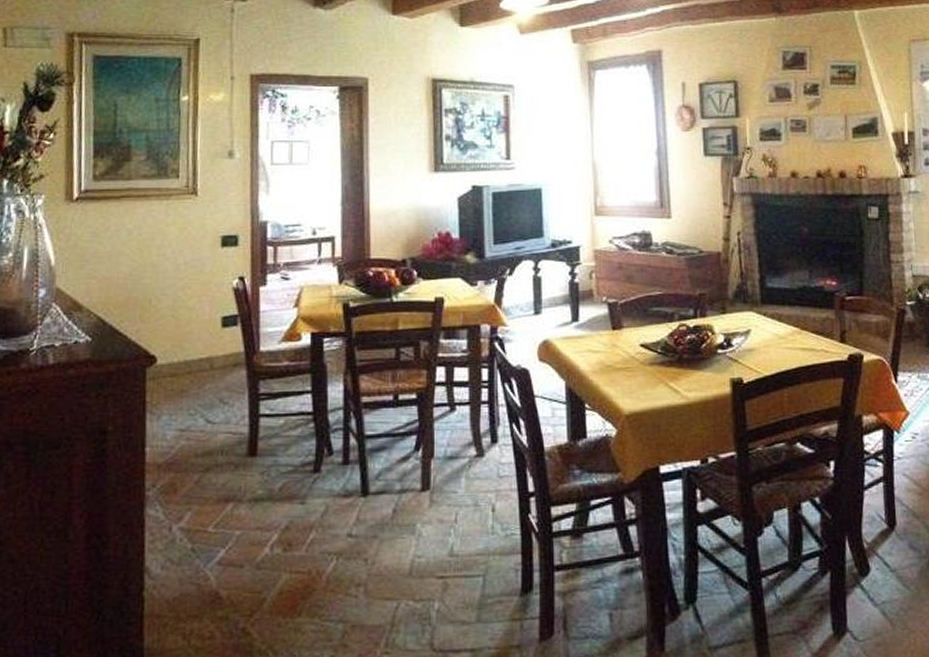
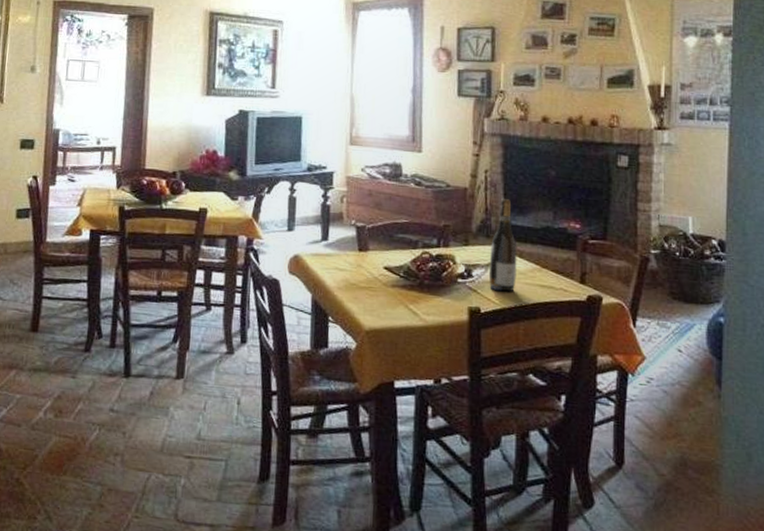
wine bottle: none [748,261,777,359] -> present [488,199,517,292]

